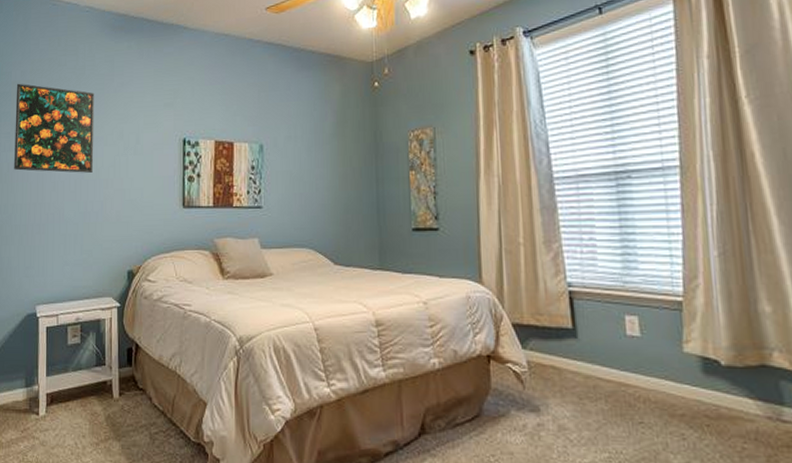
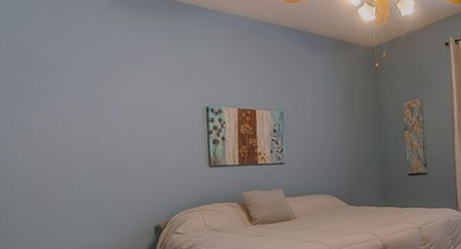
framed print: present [14,83,95,173] -> none [8,51,110,140]

